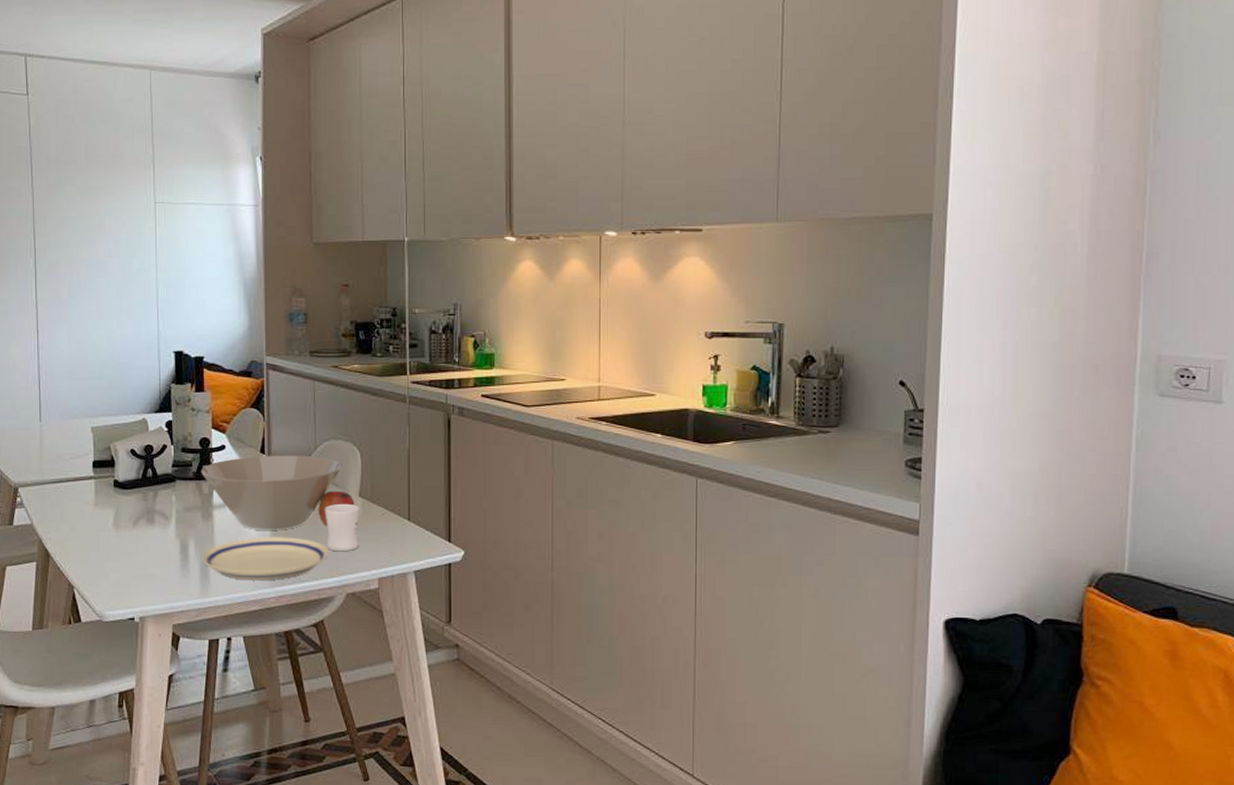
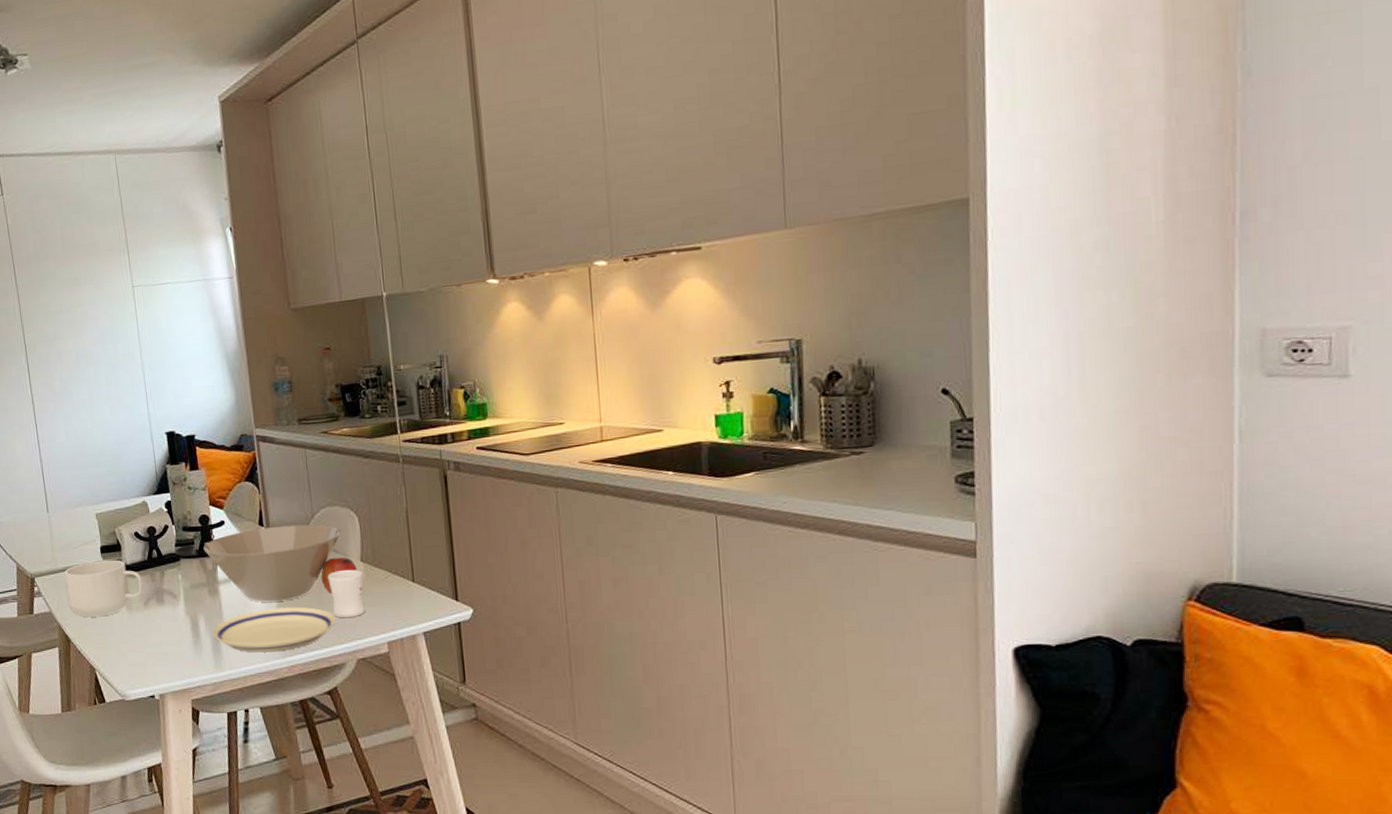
cup: none [51,475,135,533] -> present [64,560,144,618]

